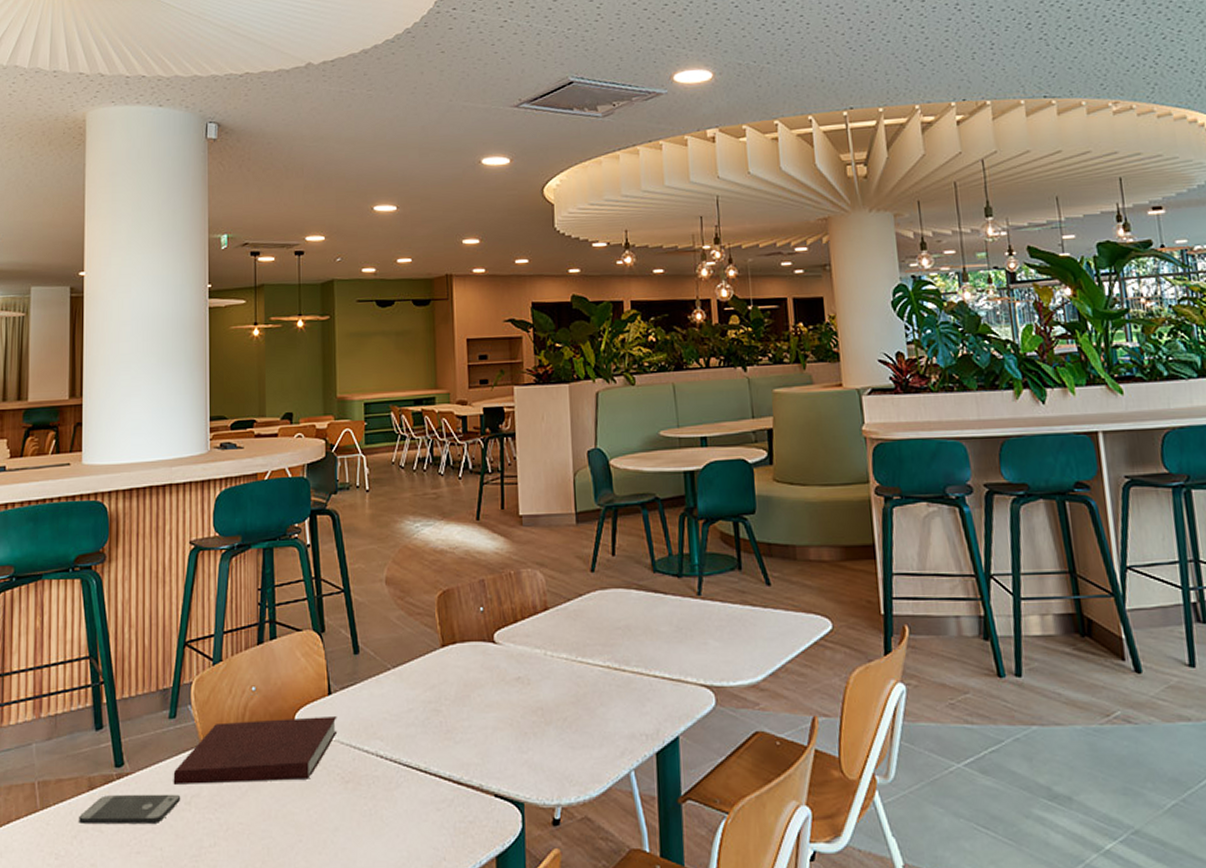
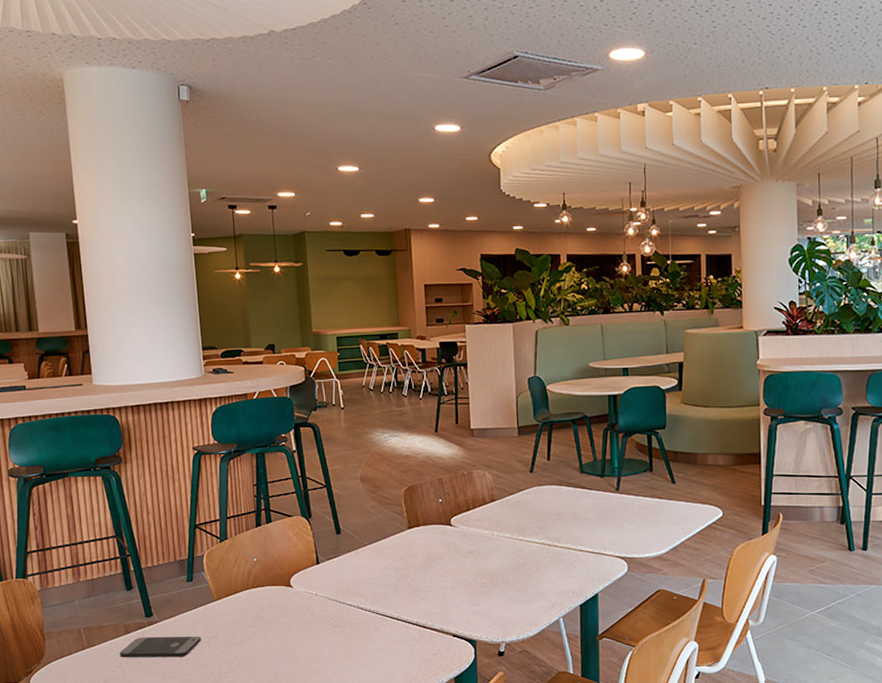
notebook: present [173,717,338,784] -> none [194,580,326,629]

